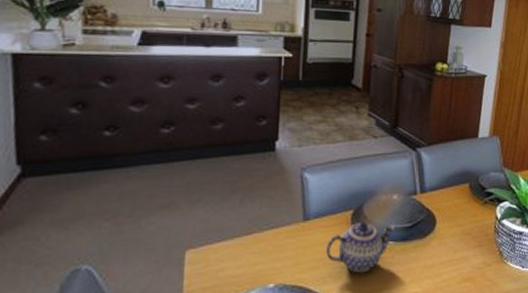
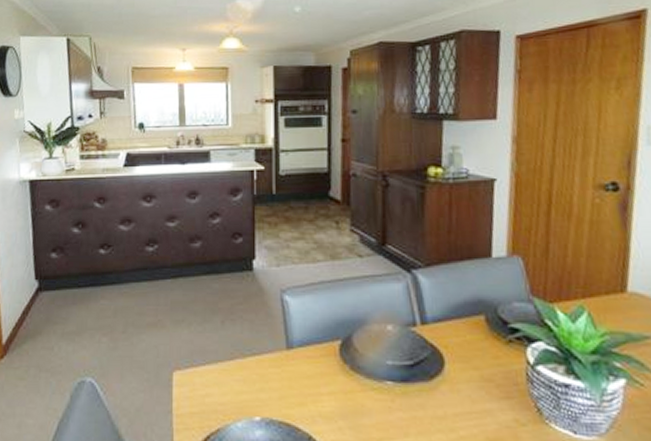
teapot: present [326,222,396,273] -> none [314,356,393,416]

